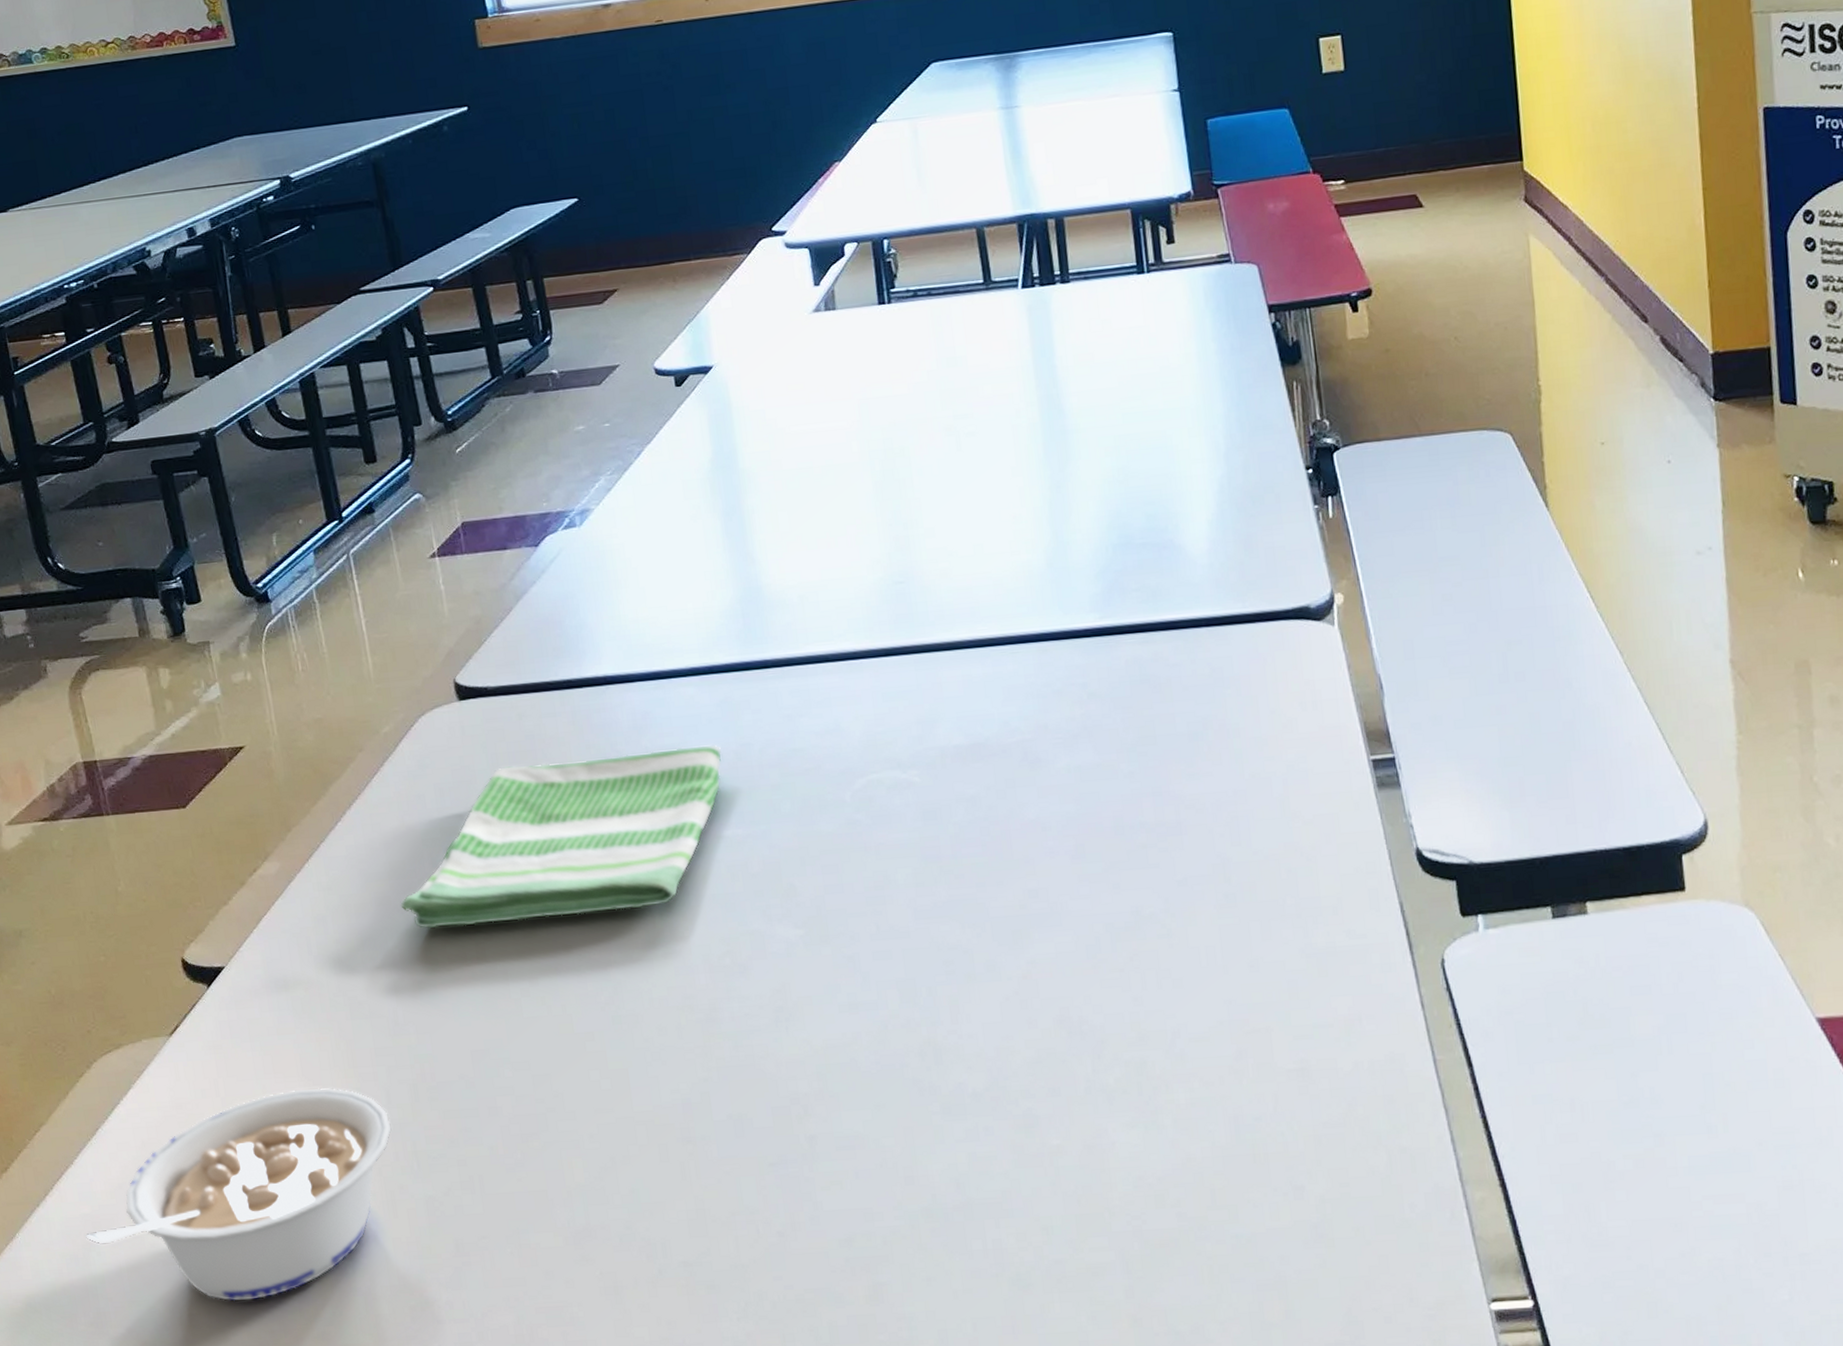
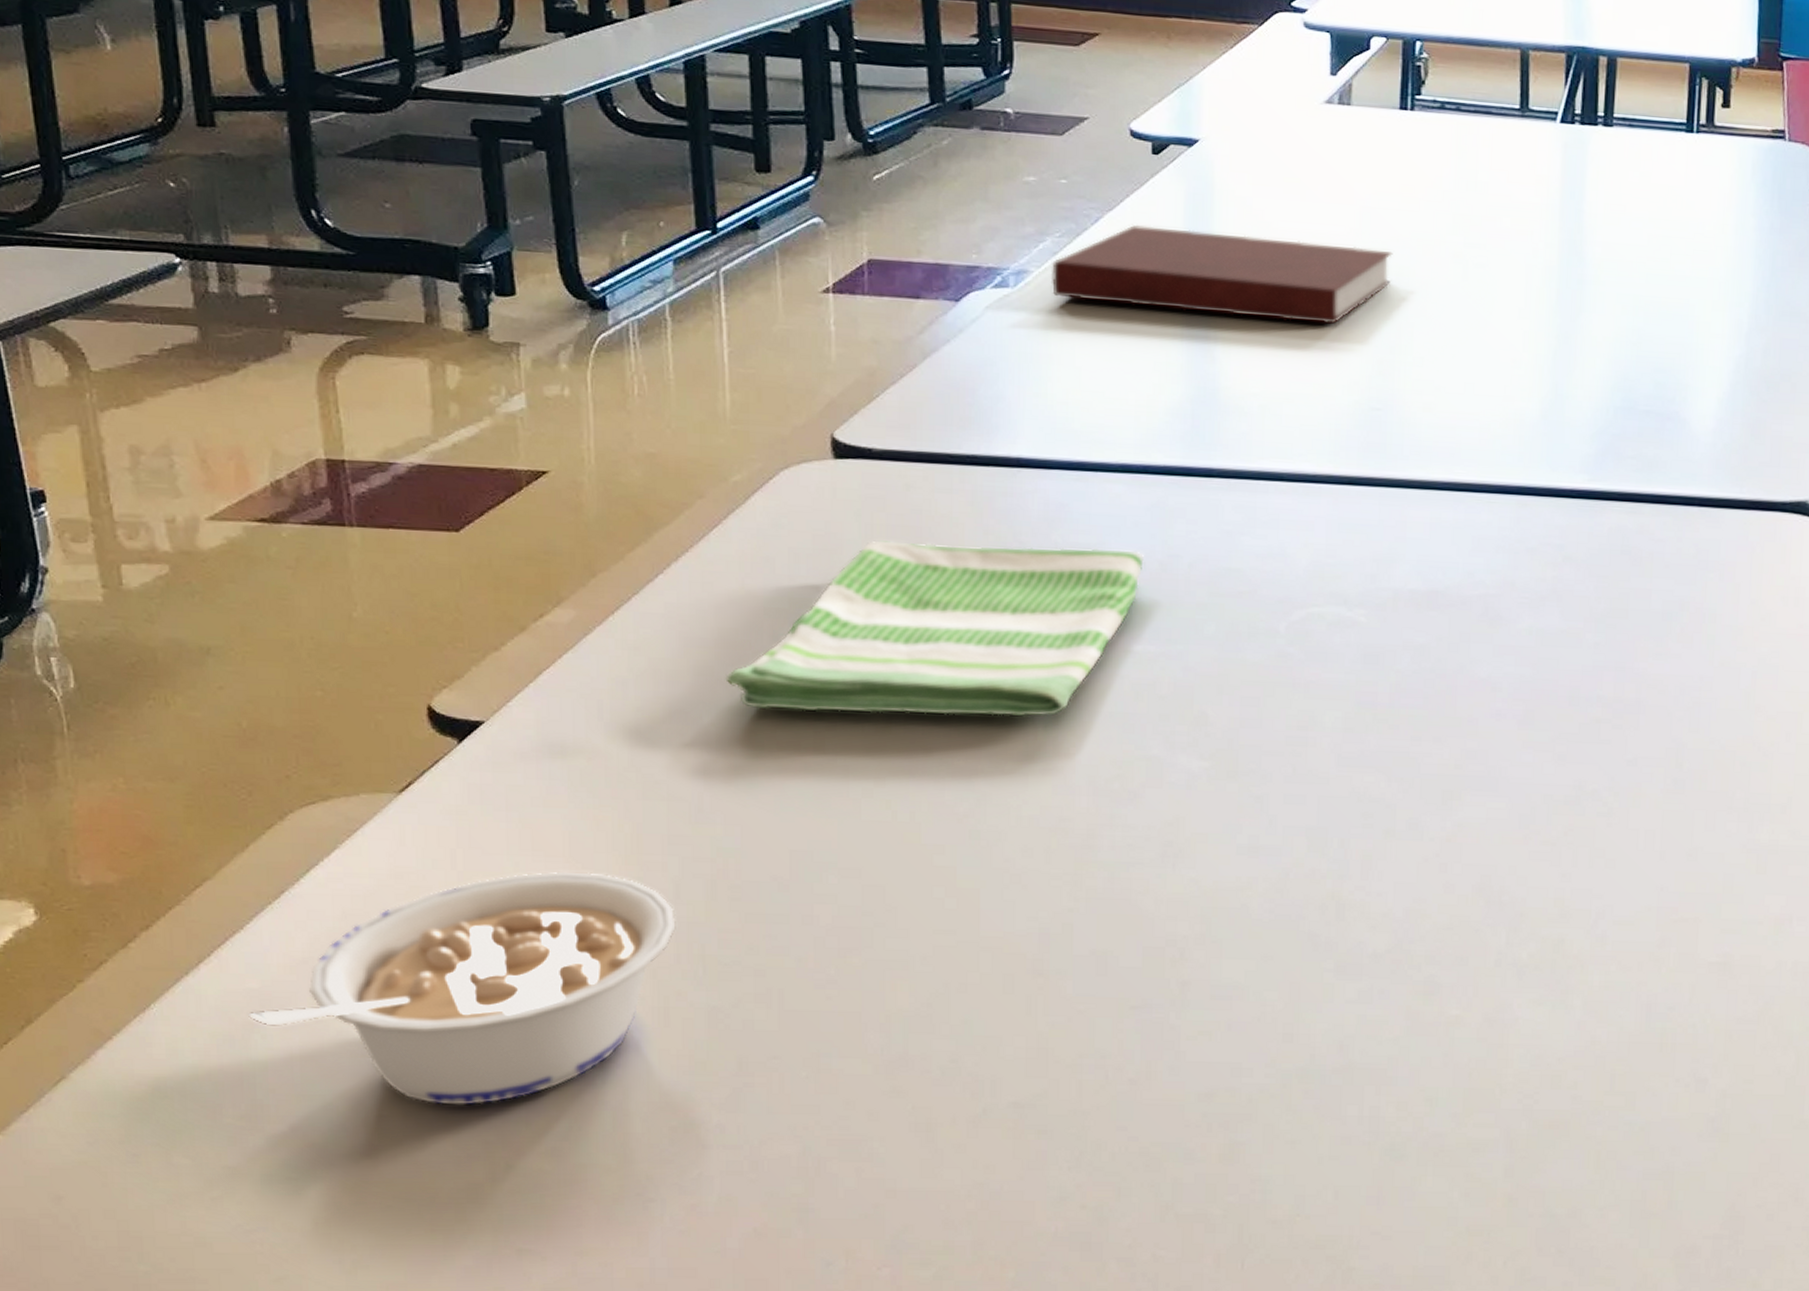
notebook: none [608,435,896,528] -> present [1052,224,1393,325]

